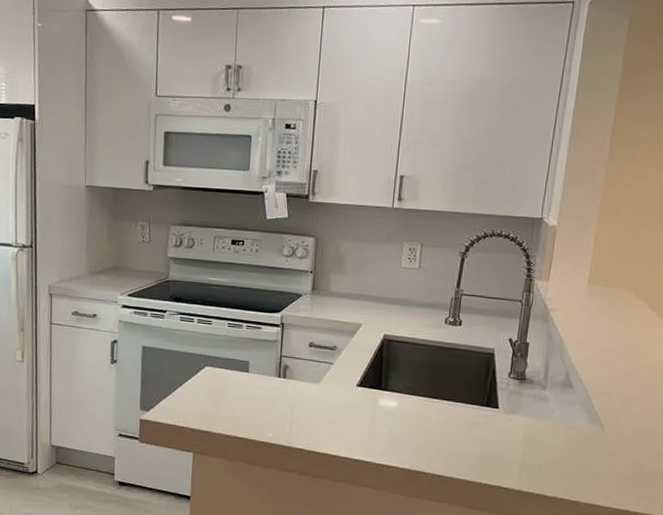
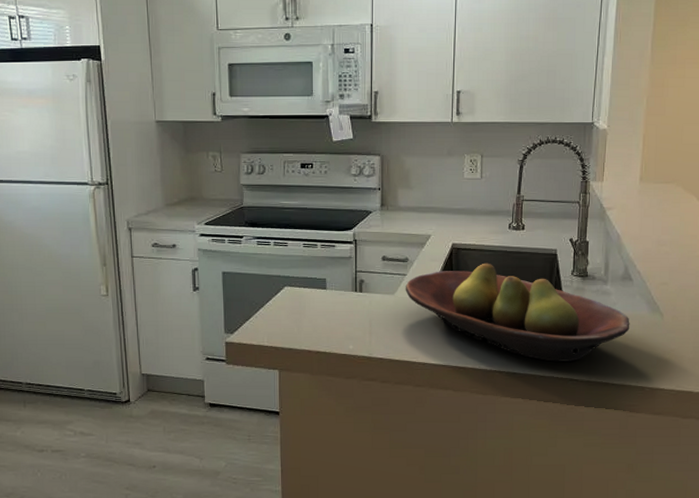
fruit bowl: none [331,357,568,469] -> present [405,263,630,362]

